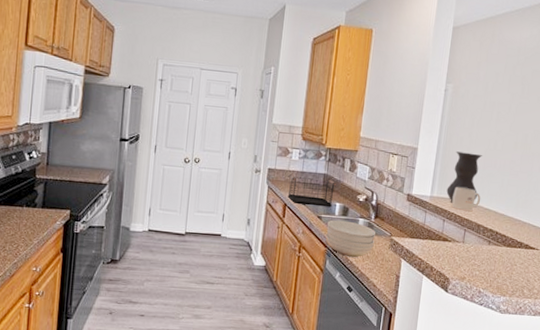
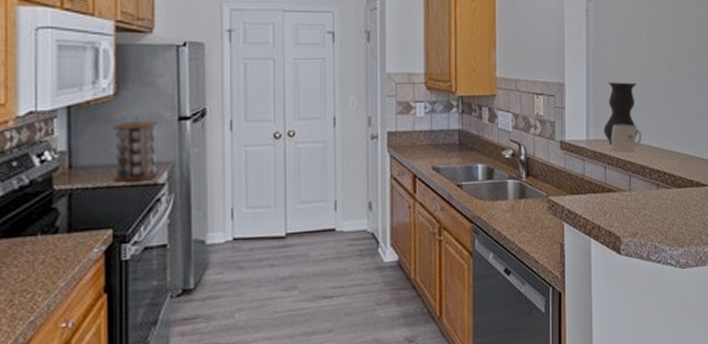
spice rack: none [74,133,106,181] -> present [111,115,158,183]
dish rack: present [288,174,337,208] -> none [414,135,476,173]
bowl: present [325,220,375,258] -> none [470,185,529,231]

